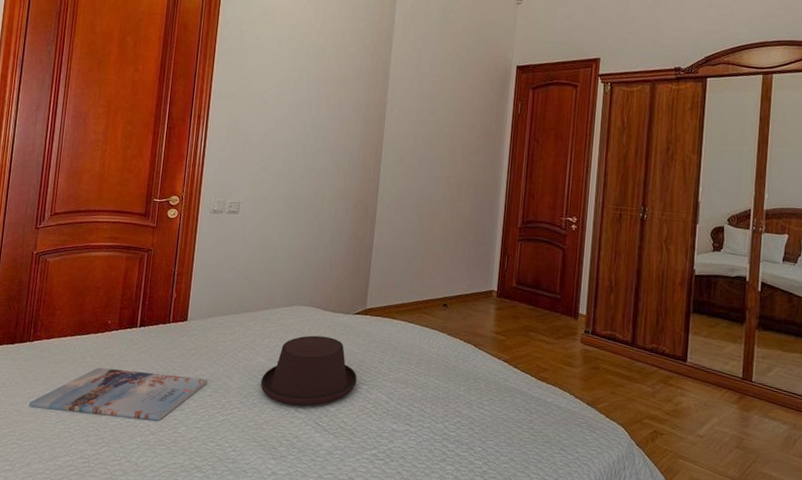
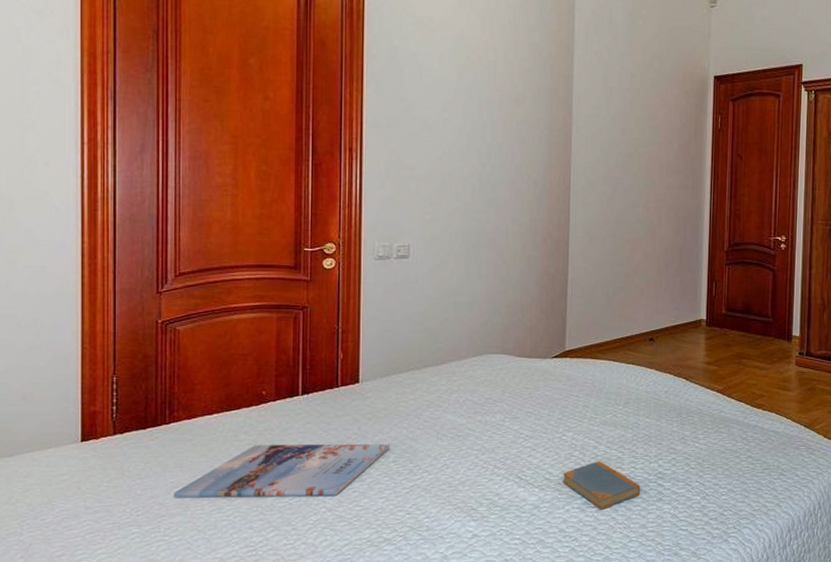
dress hat: present [261,335,357,407] -> none [452,385,560,462]
book: none [355,416,427,463] -> present [563,461,641,510]

